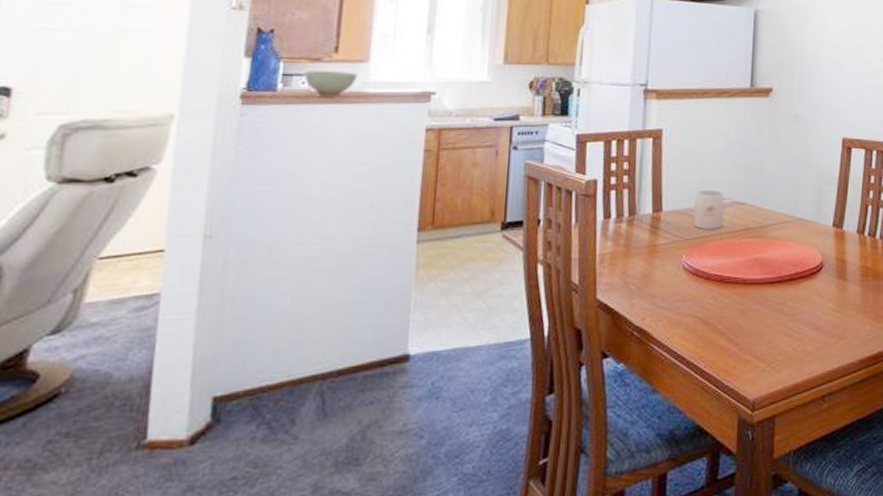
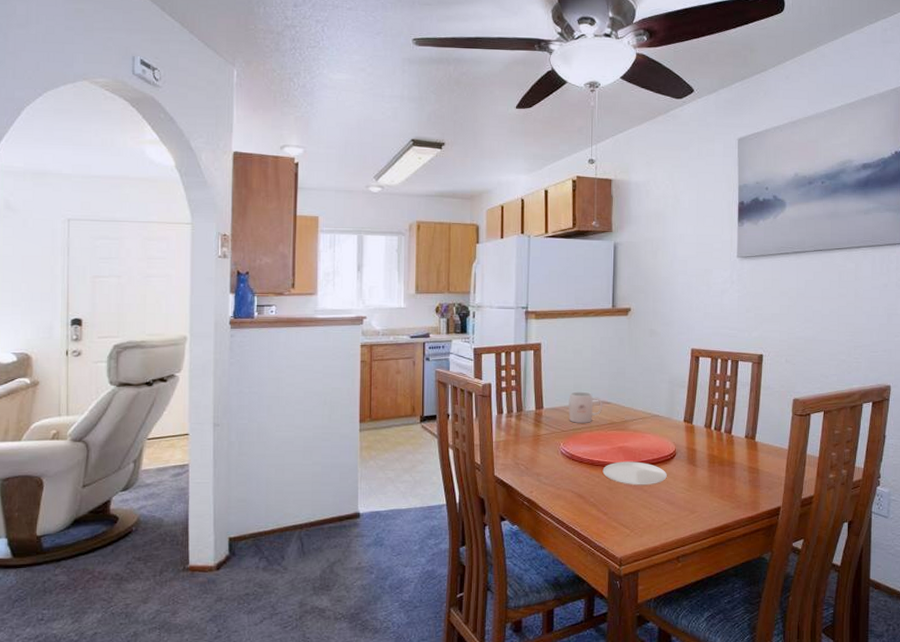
bowl: present [302,70,359,97] -> none [271,302,310,322]
plate: none [734,276,812,307] -> present [602,461,667,485]

